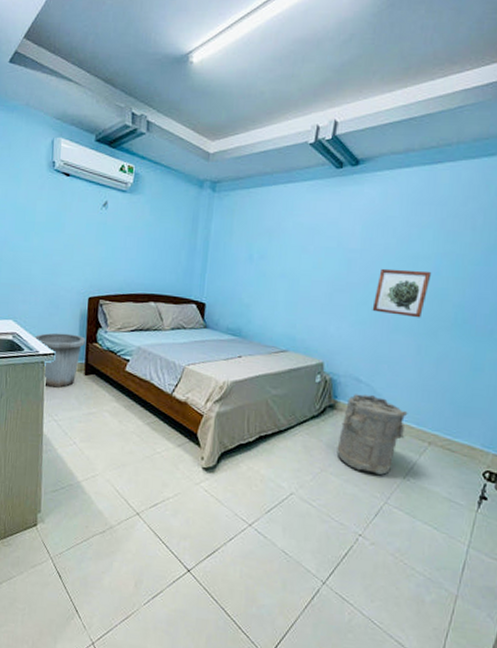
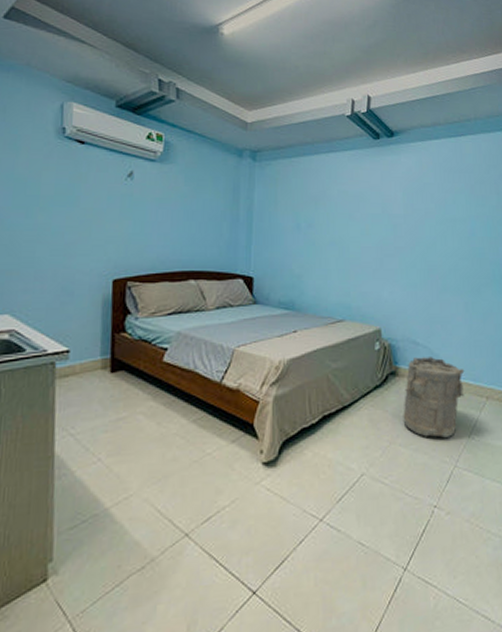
trash can: present [35,332,85,388] -> none [42,324,110,393]
wall art: present [372,268,432,318] -> none [420,232,469,277]

